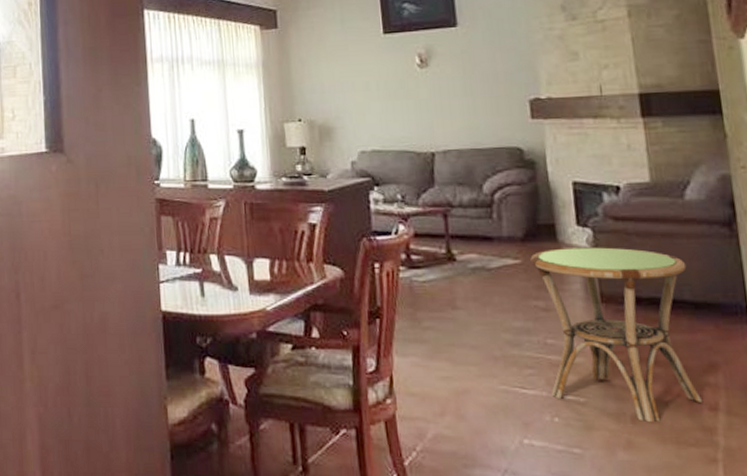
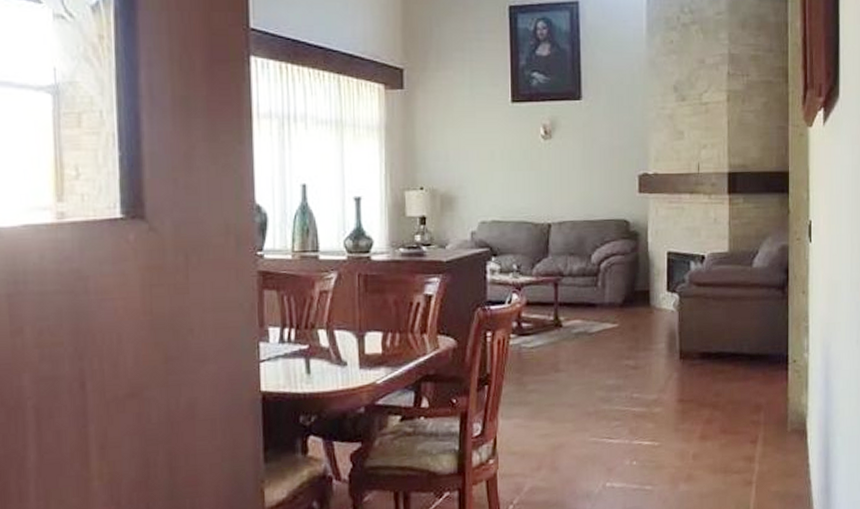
side table: present [530,247,702,423] -> none [626,310,748,458]

